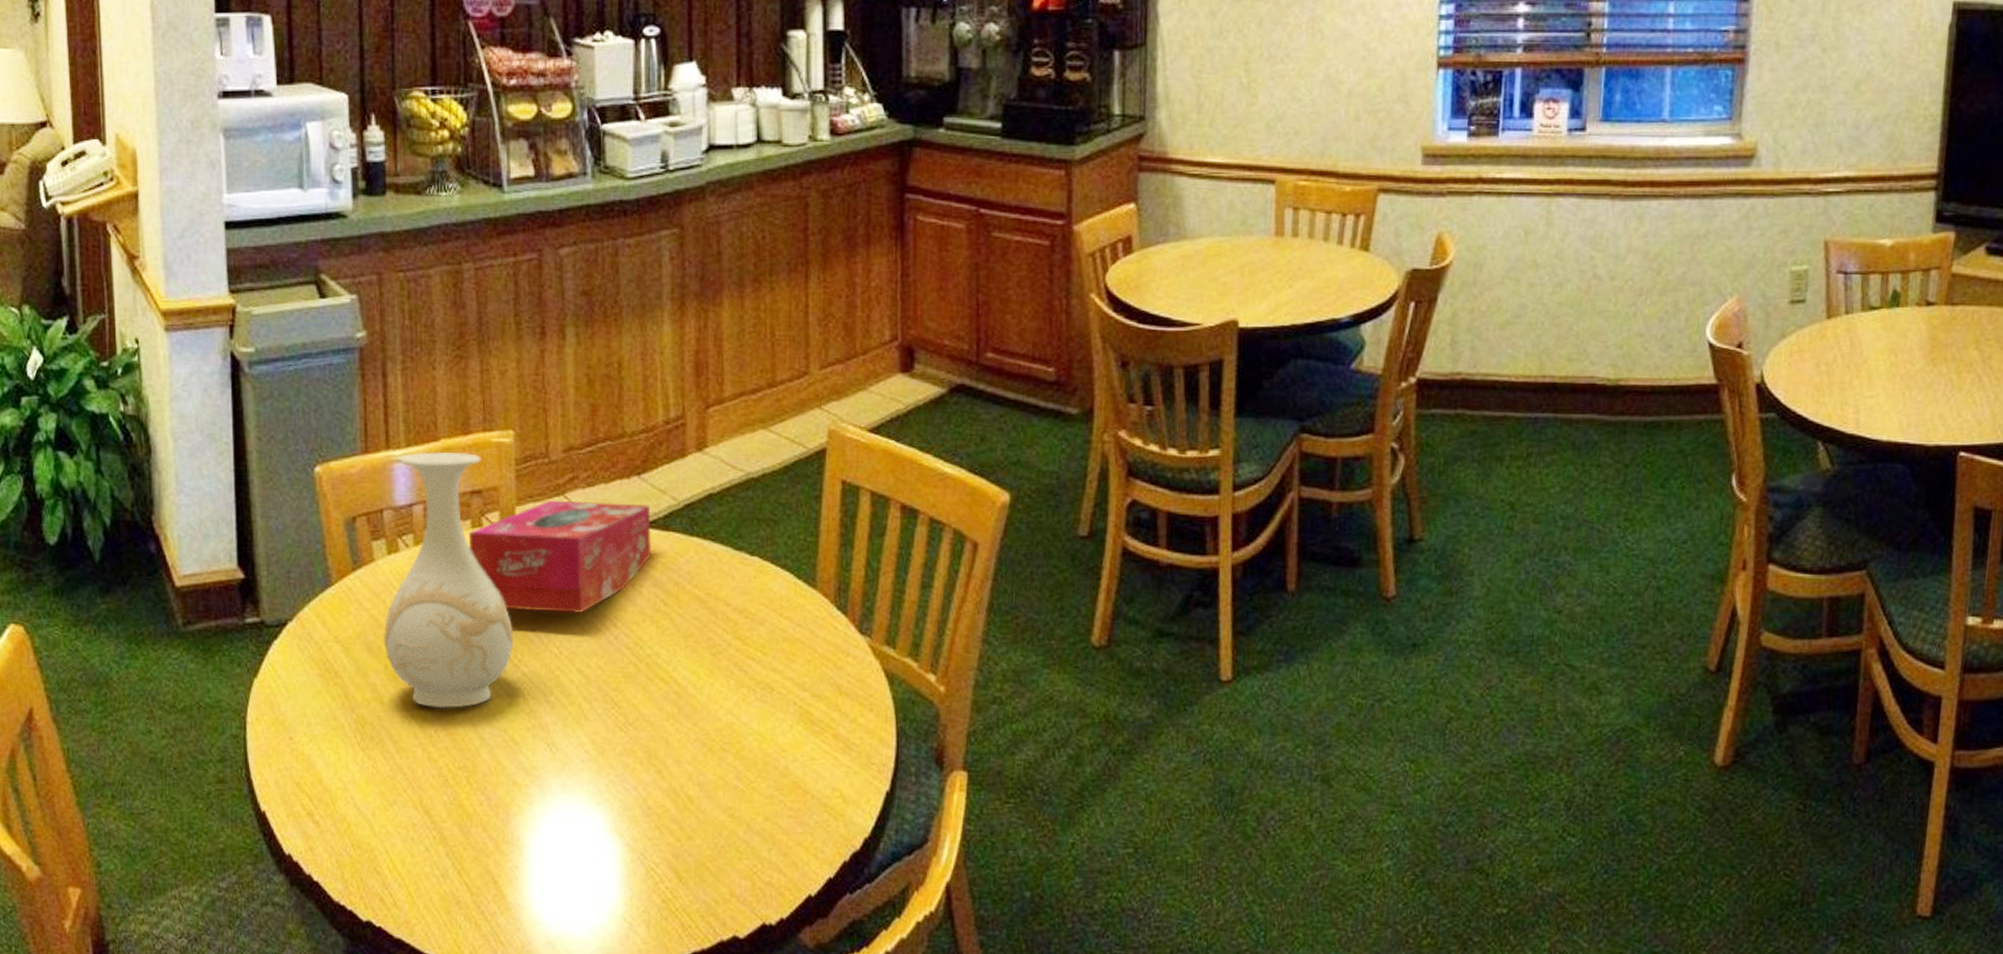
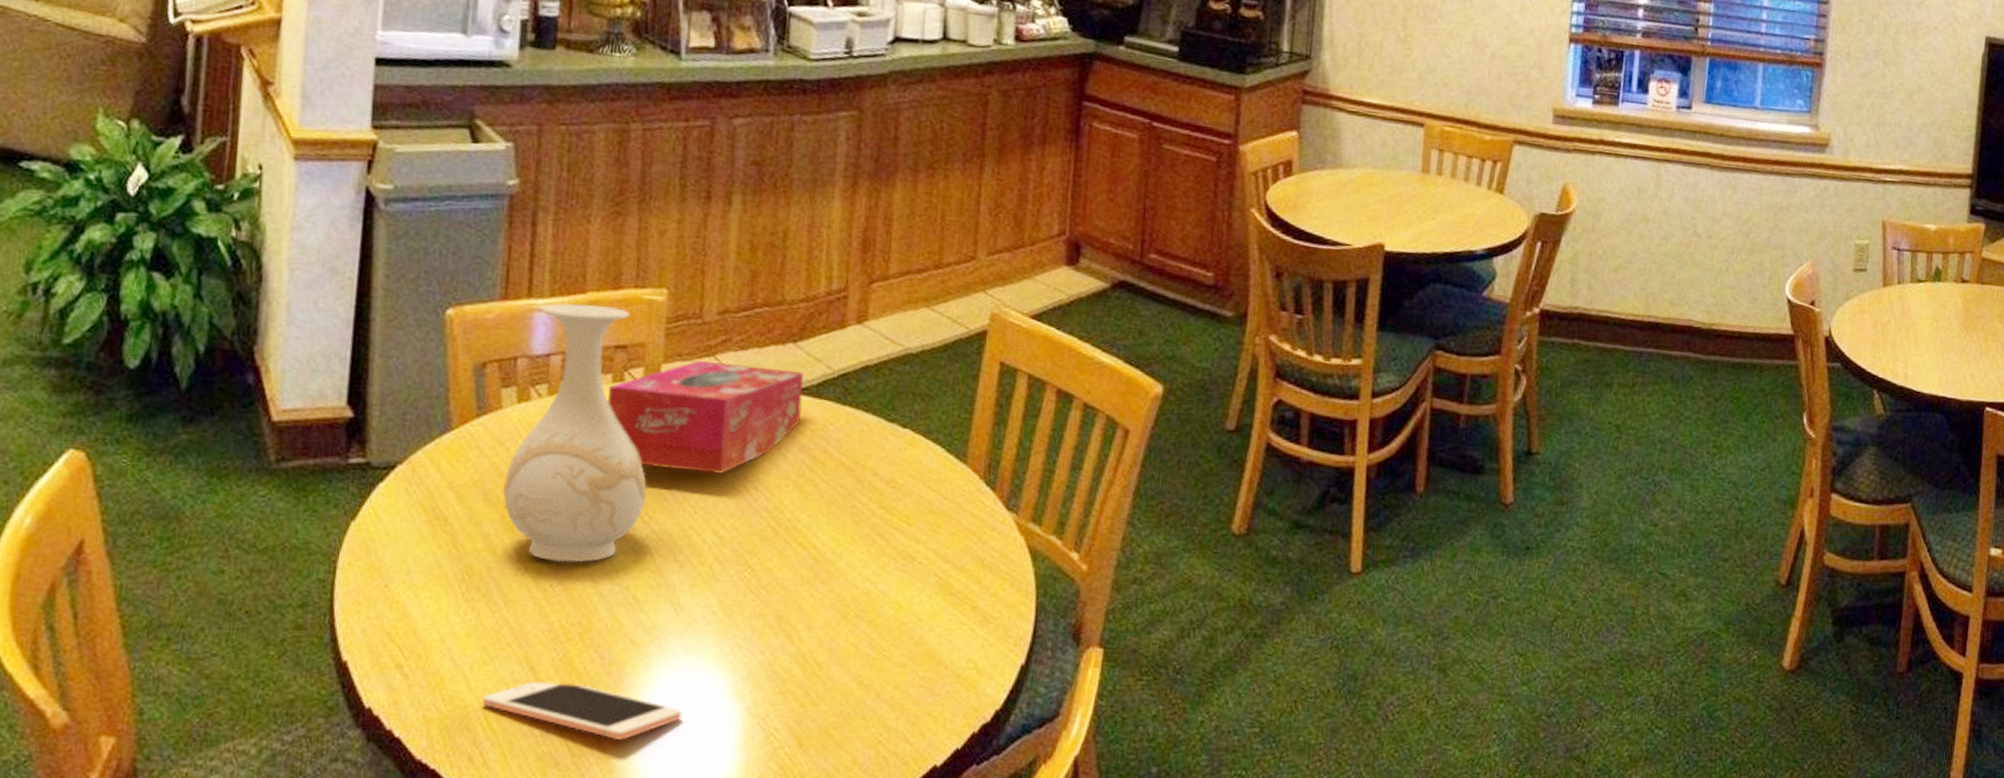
cell phone: none [387,825,567,878] -> present [482,682,682,740]

